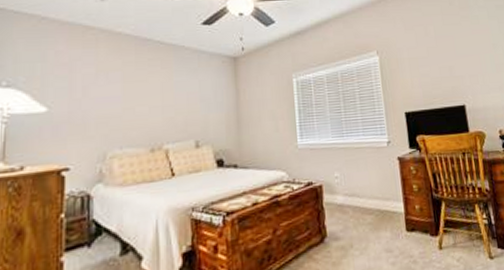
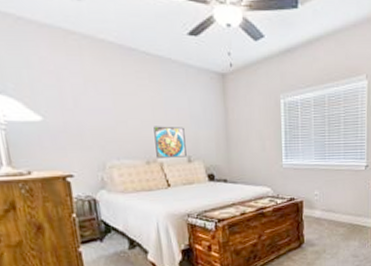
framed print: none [162,111,195,145] -> present [153,126,187,158]

